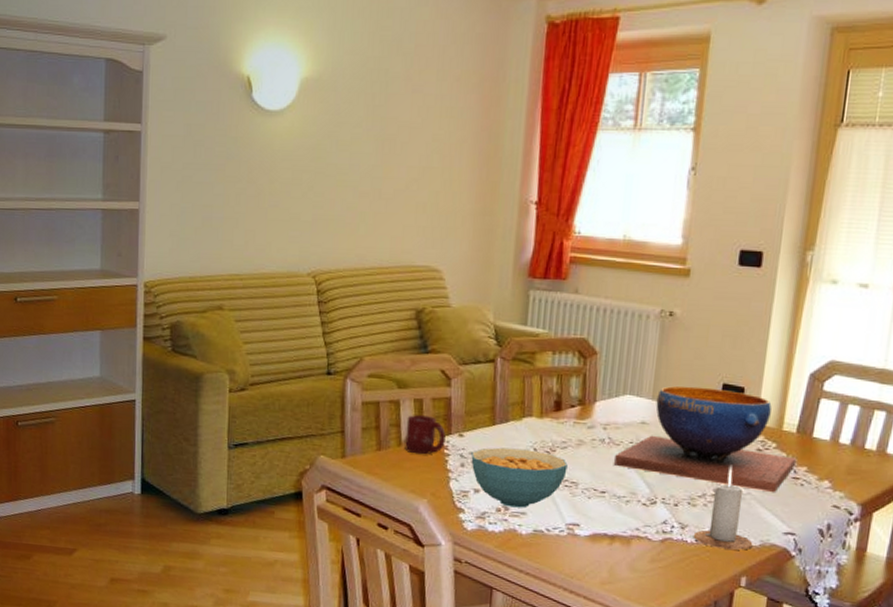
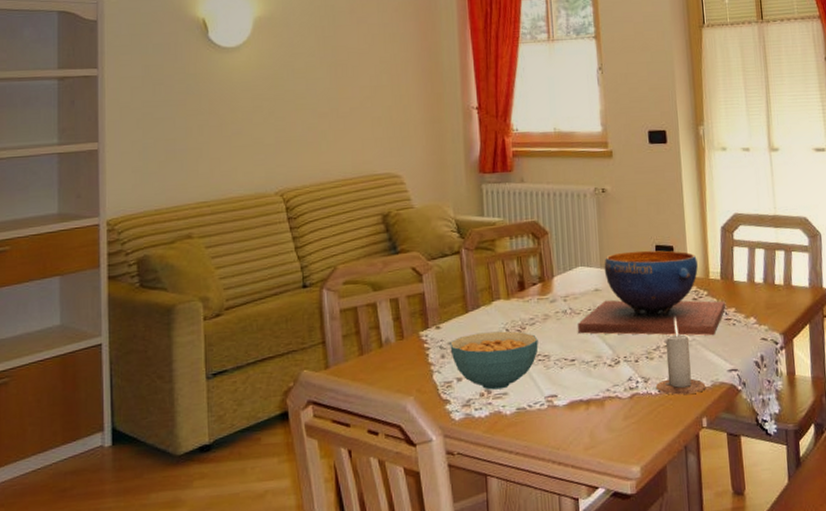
cup: present [405,415,446,455] -> none [385,313,424,353]

